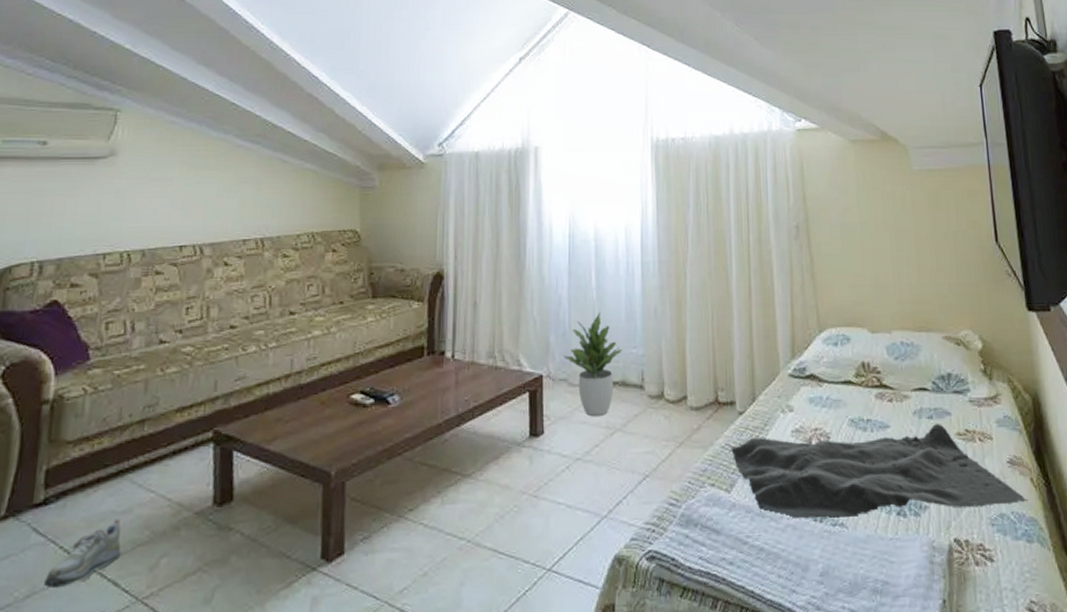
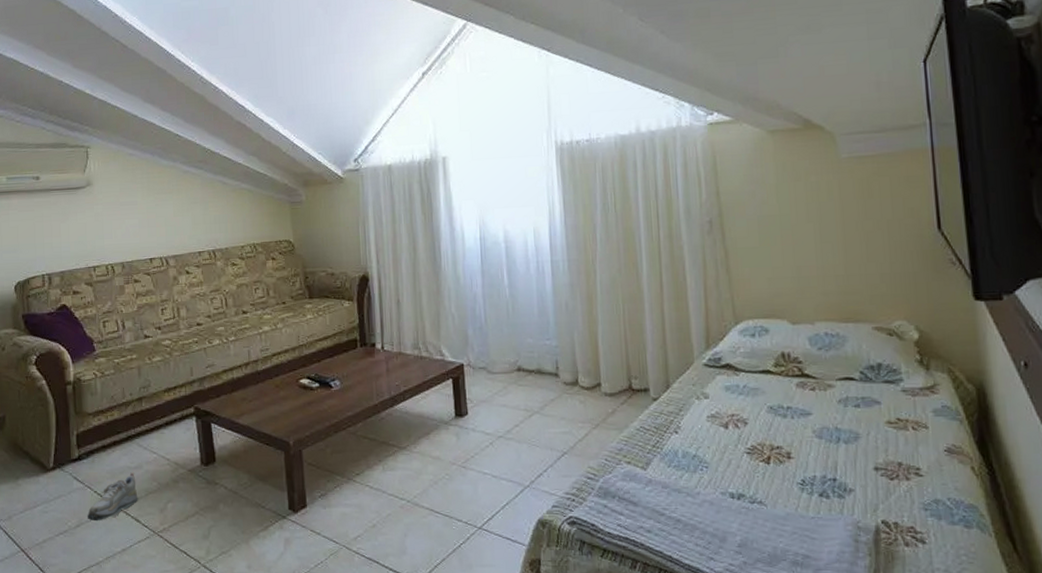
potted plant: present [563,312,624,417] -> none [481,308,538,401]
towel: present [730,424,1028,520] -> none [645,412,968,496]

